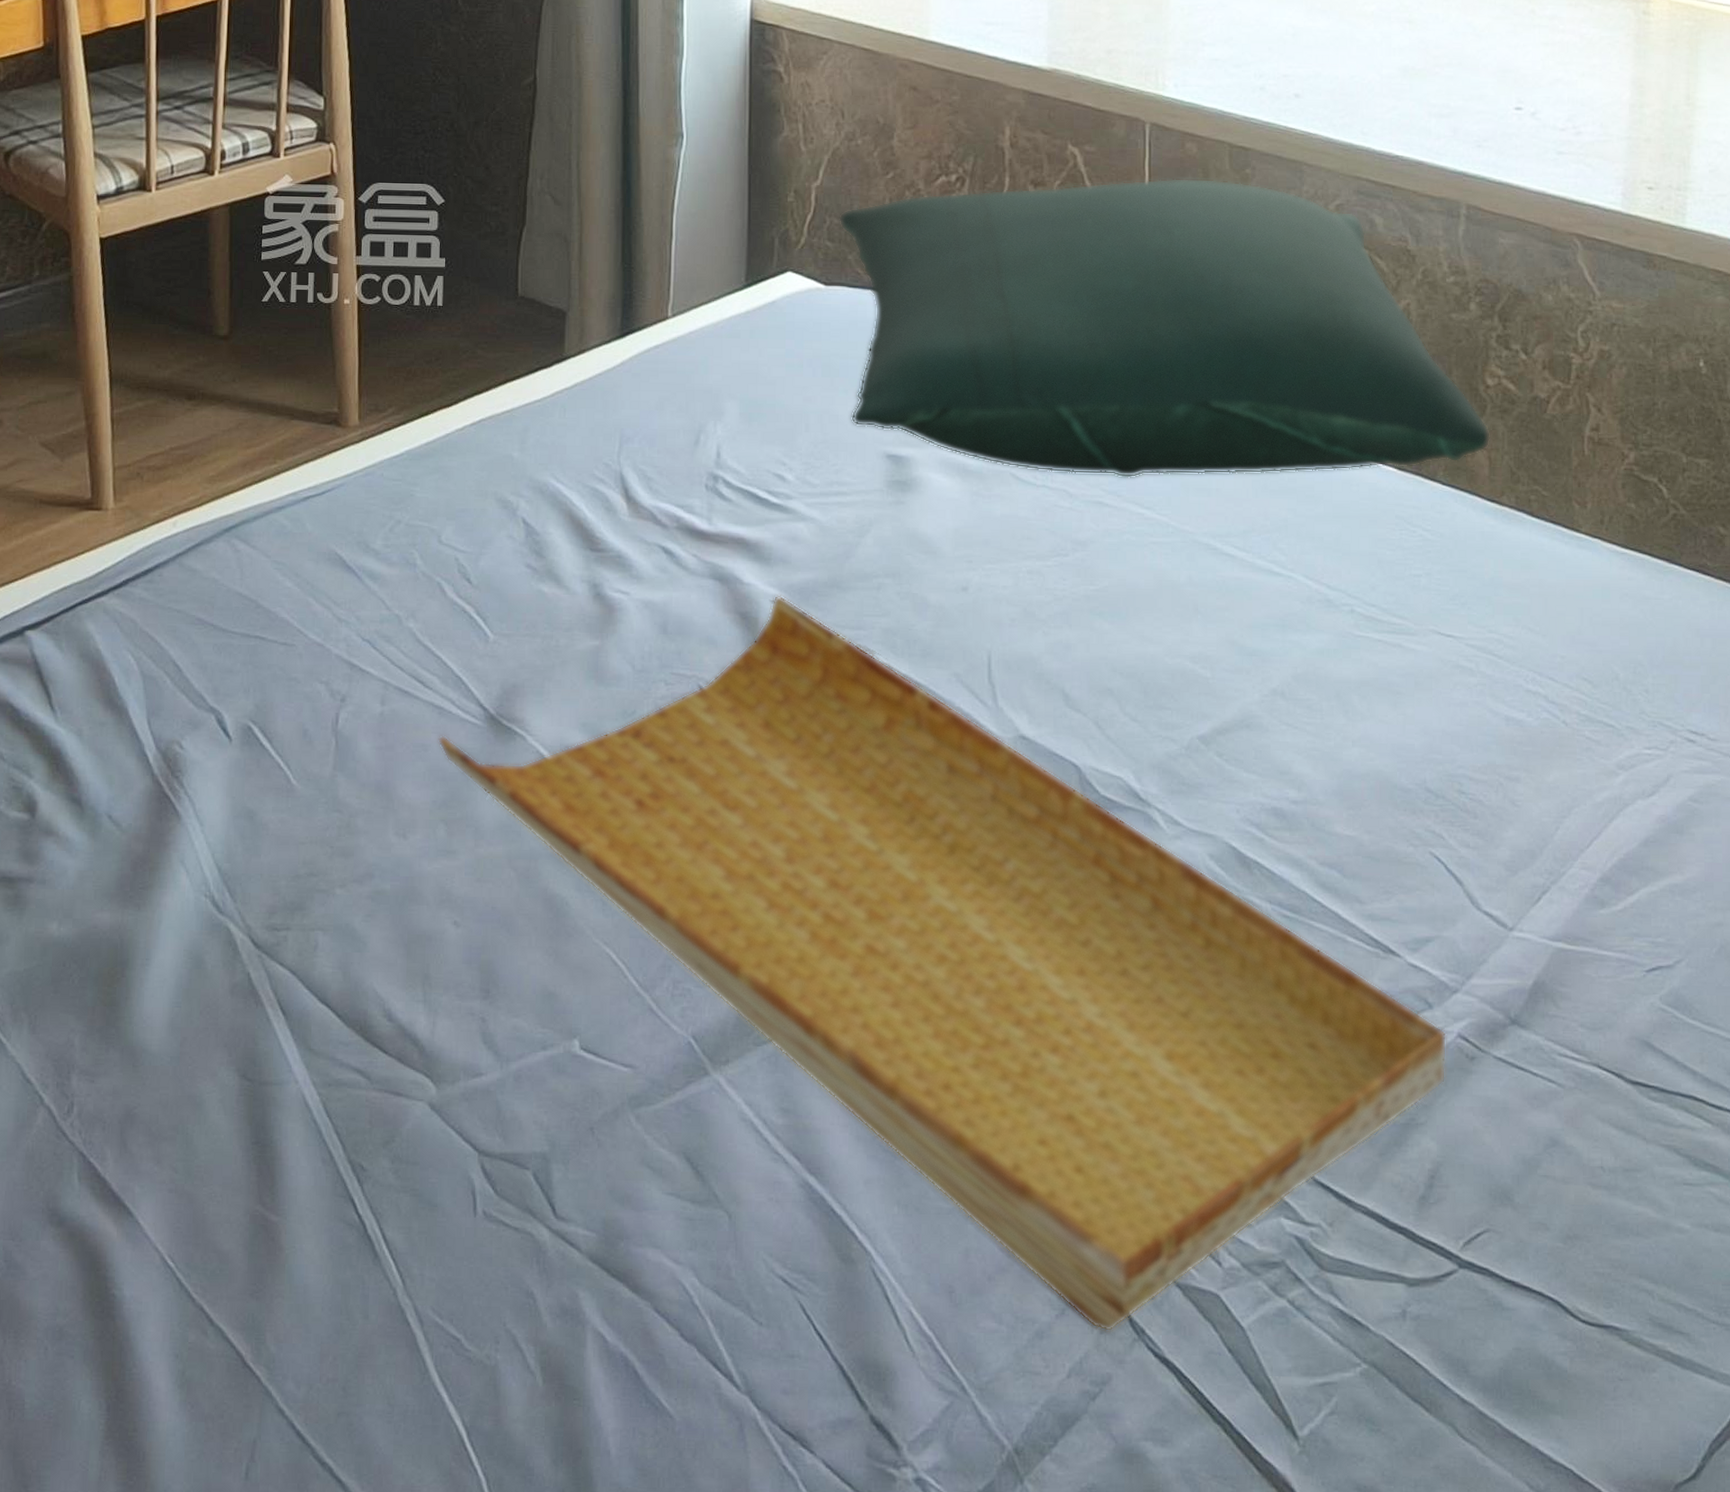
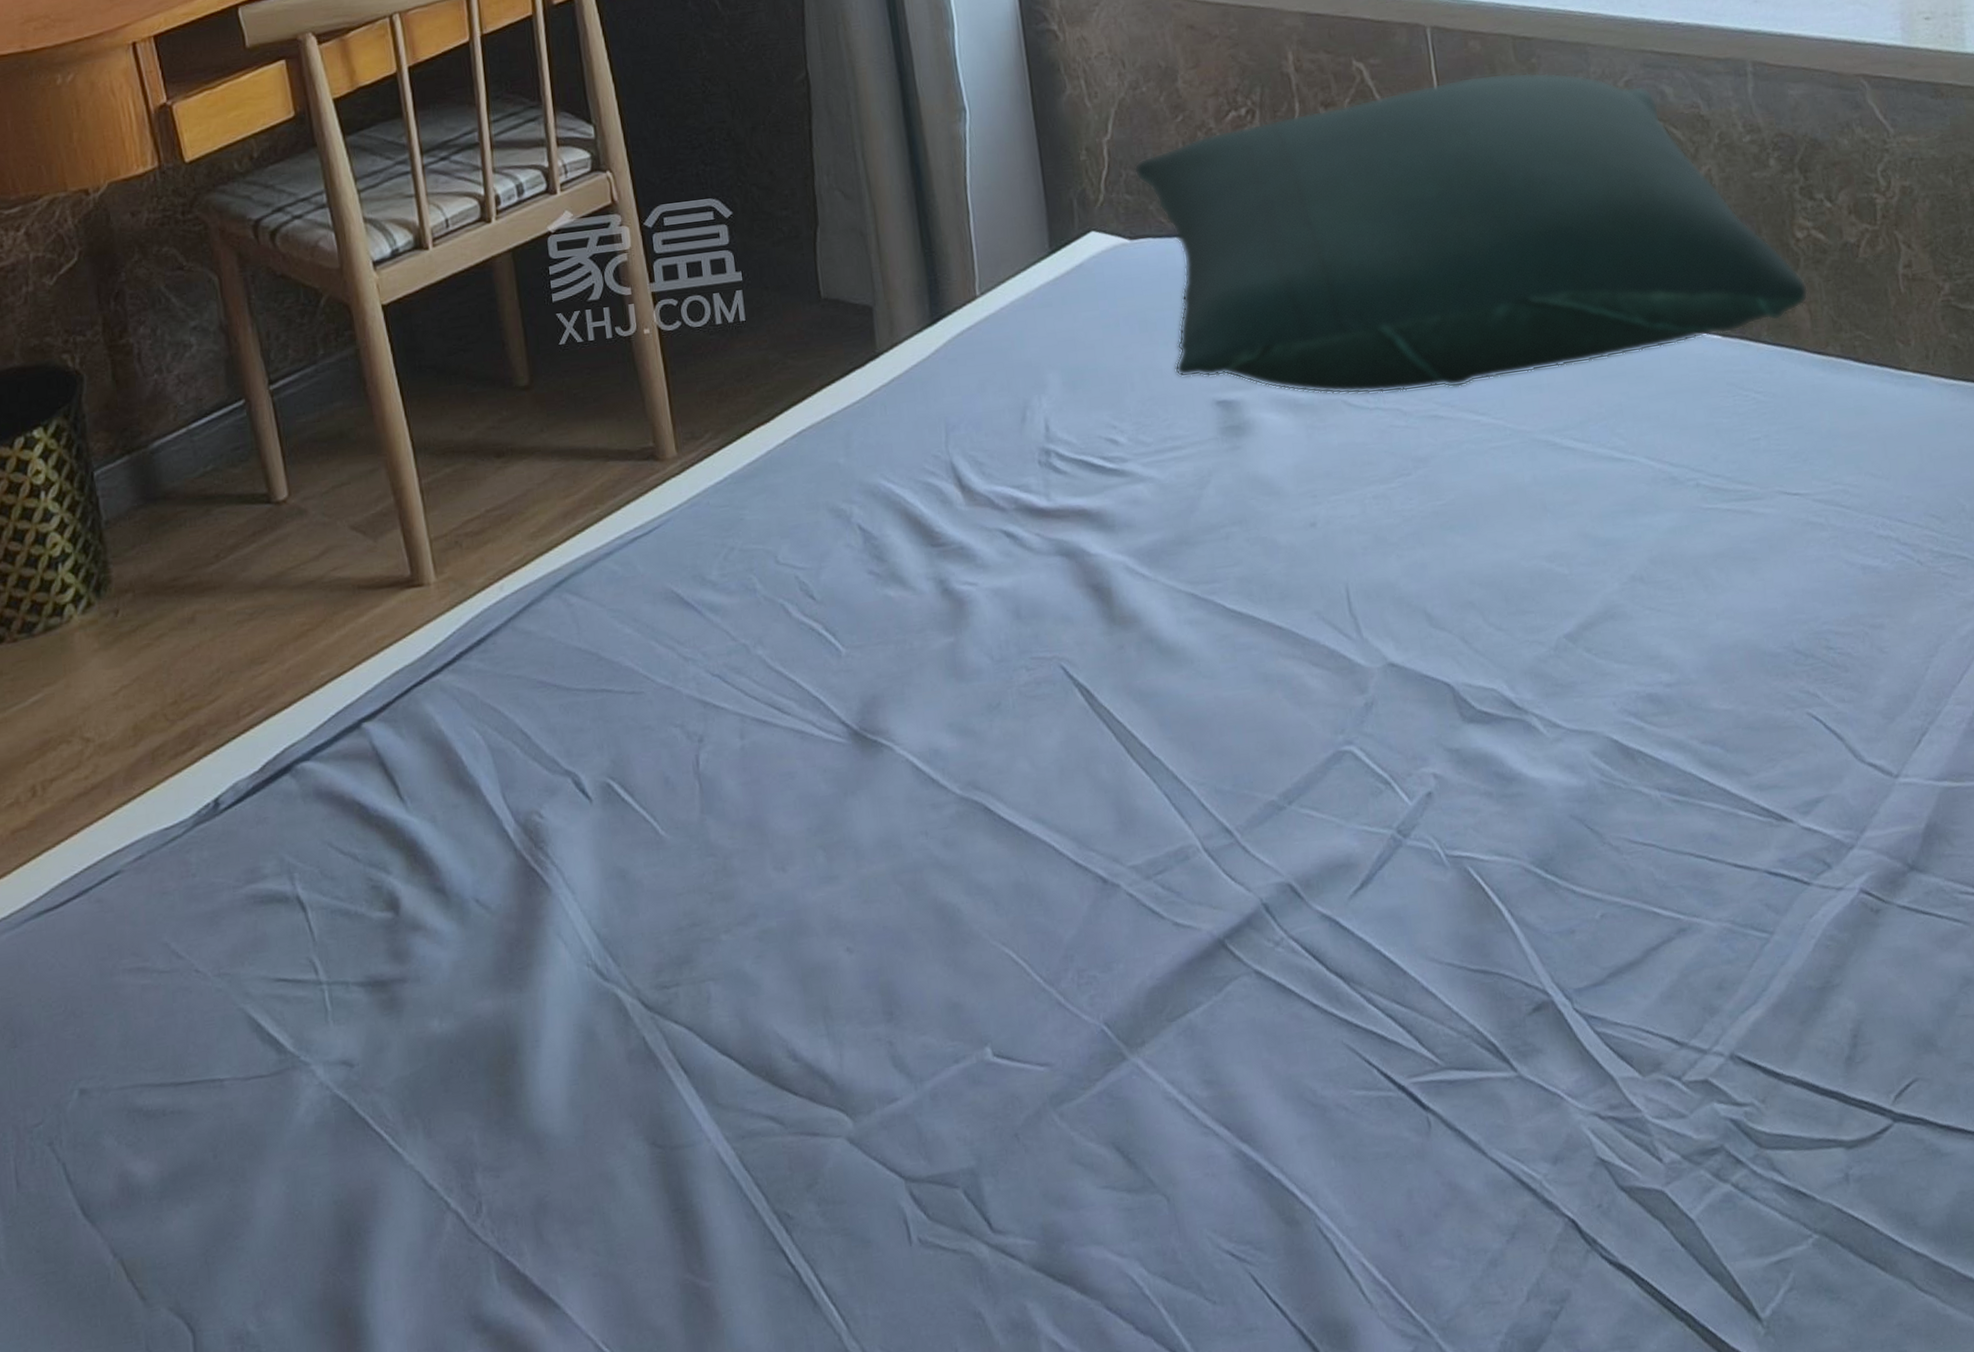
tray: present [437,595,1447,1332] -> none [803,560,1855,1249]

